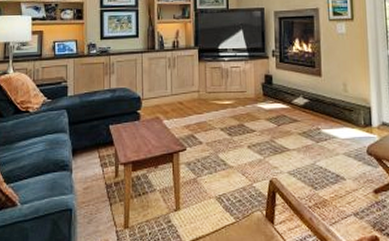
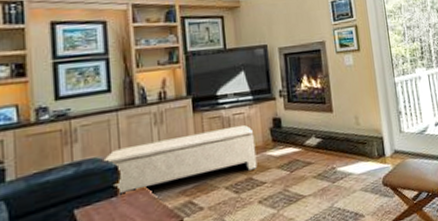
bench: none [129,77,249,121] -> present [101,124,258,196]

